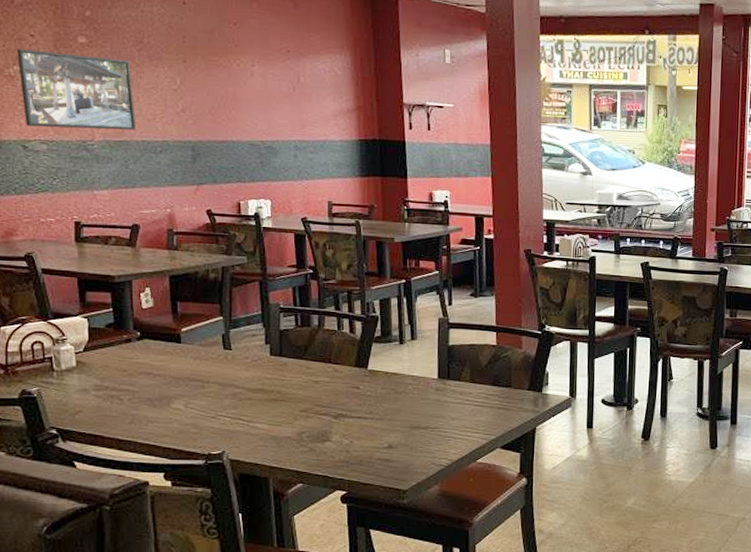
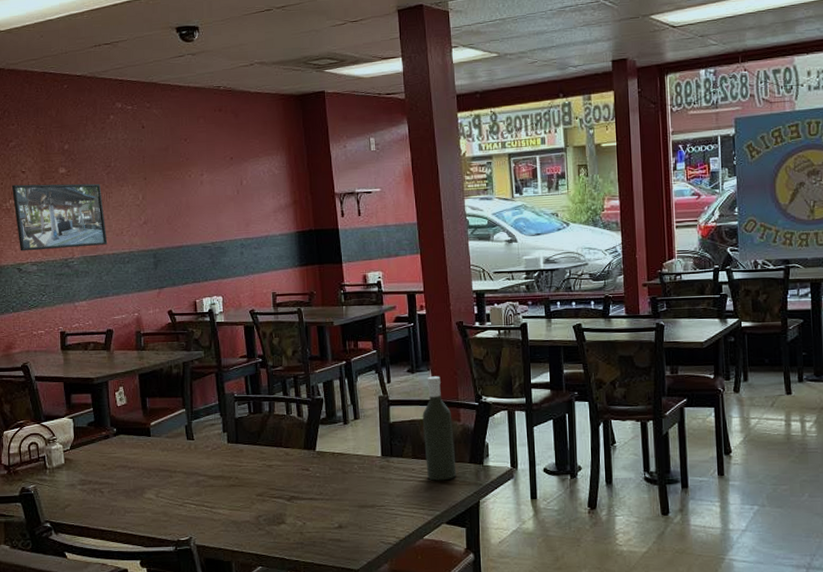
bottle: none [482,302,515,406] -> present [422,376,457,481]

